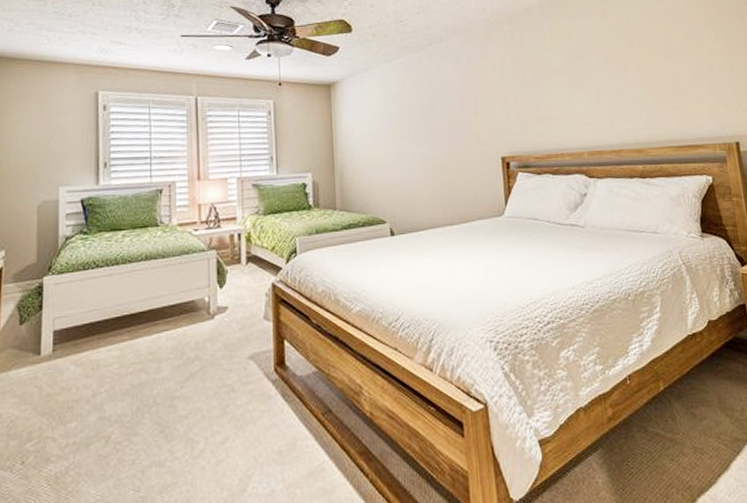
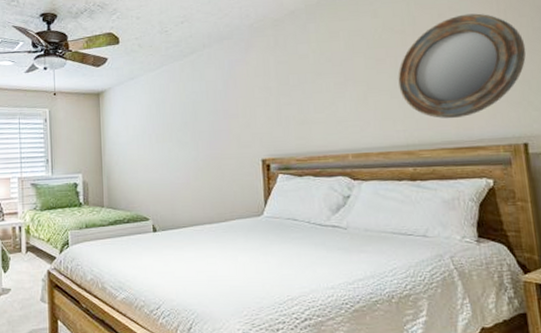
home mirror: none [626,19,734,118] -> present [398,13,526,119]

